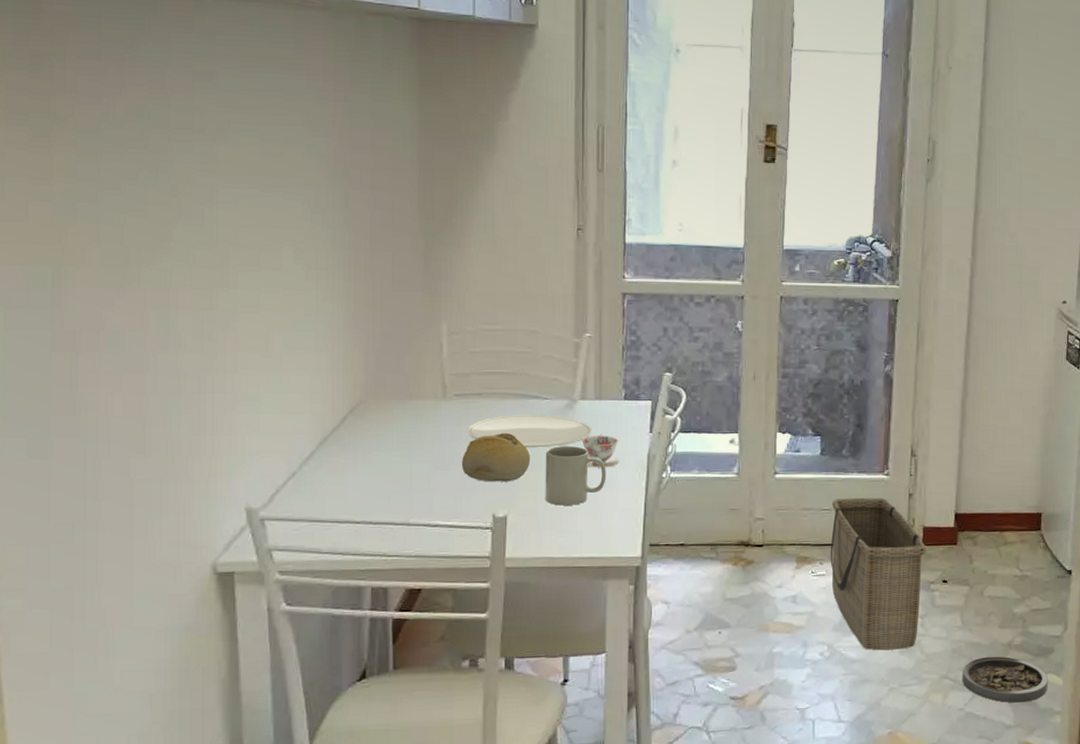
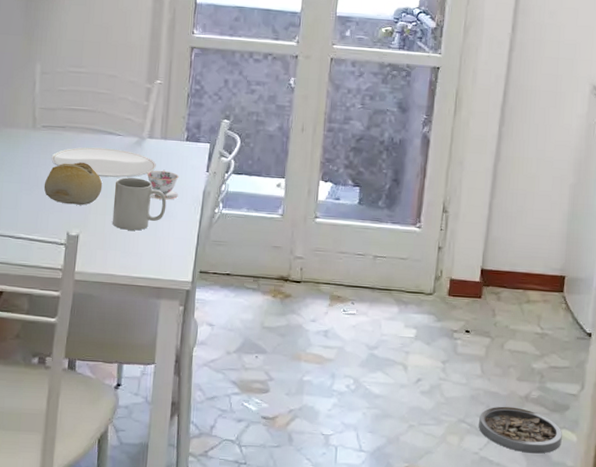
basket: present [830,497,926,651] -> none [361,245,452,390]

